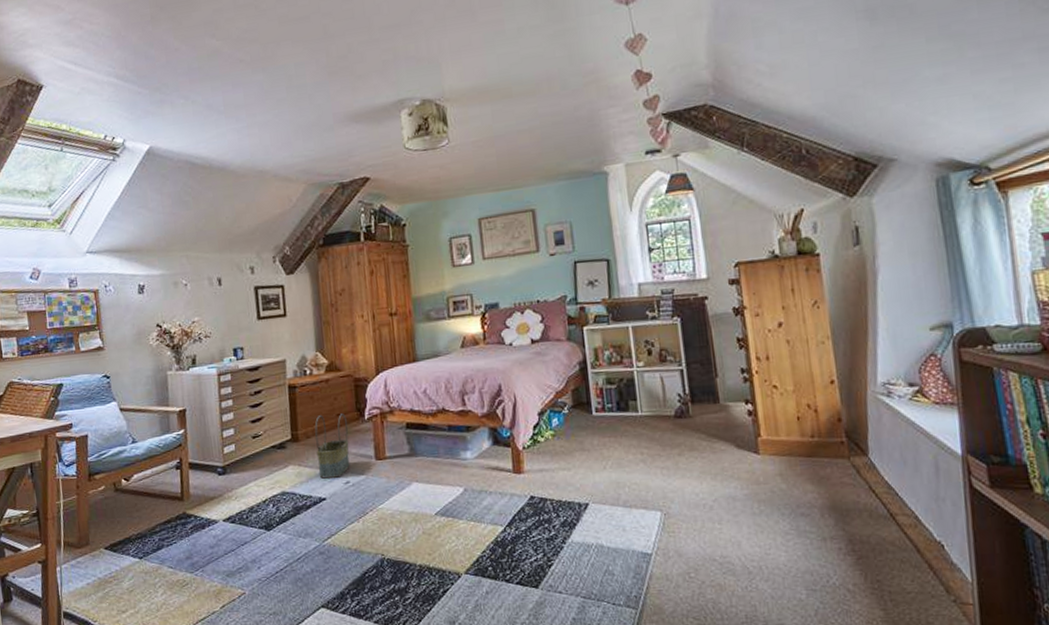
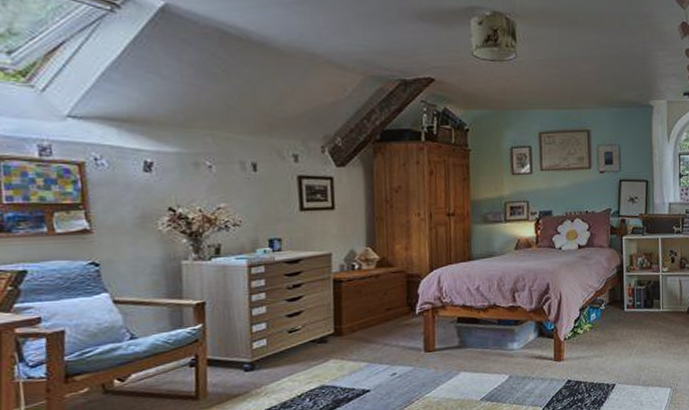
basket: present [314,413,350,479] -> none [361,308,398,372]

